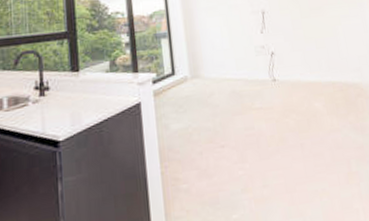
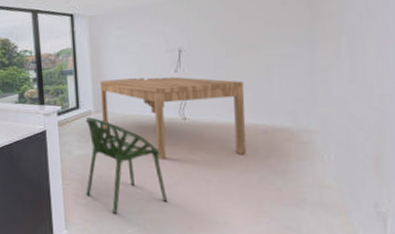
chair: none [181,84,269,197] -> present [85,117,168,214]
dining table: none [194,38,330,127] -> present [100,77,247,160]

